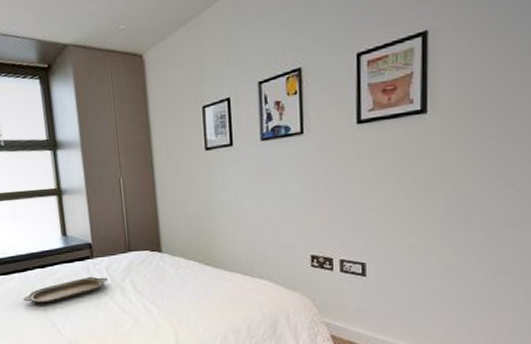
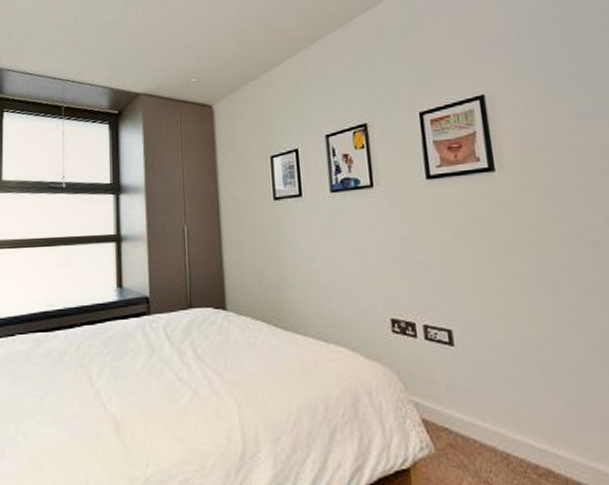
serving tray: present [23,276,108,304] -> none [65,336,165,369]

